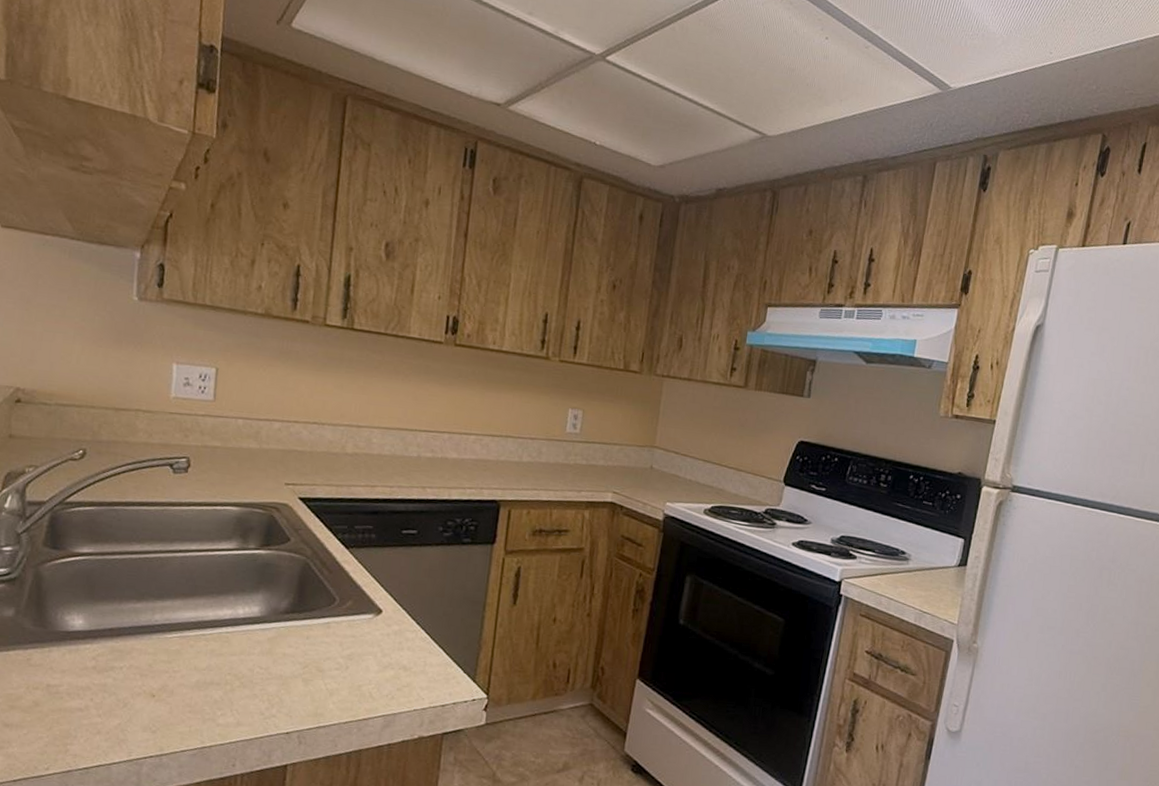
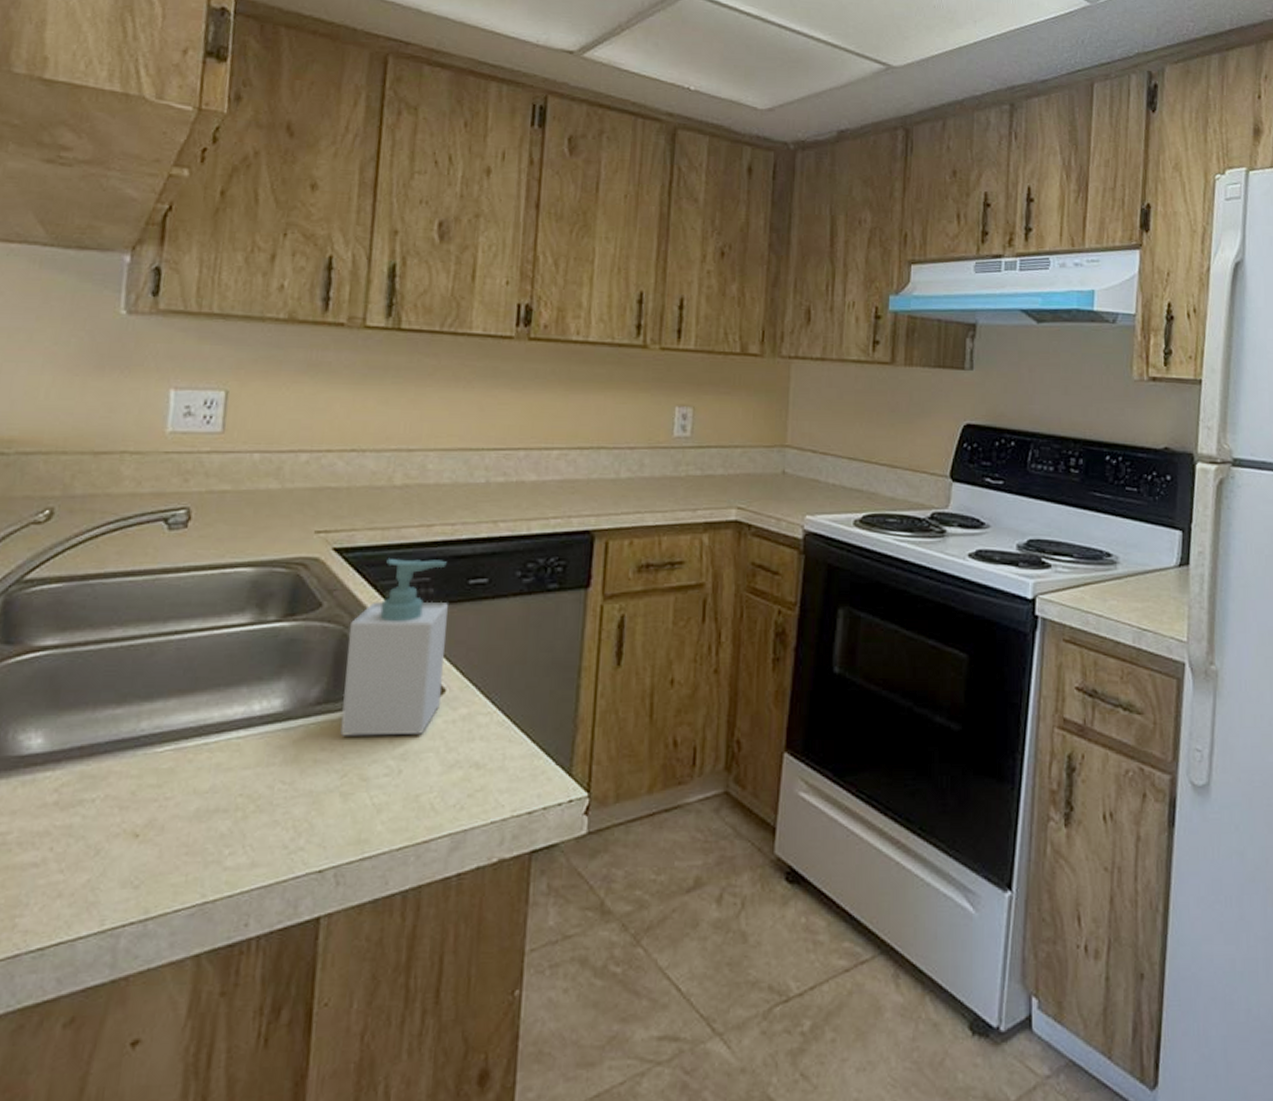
soap bottle: none [303,508,386,642] -> present [340,557,448,736]

